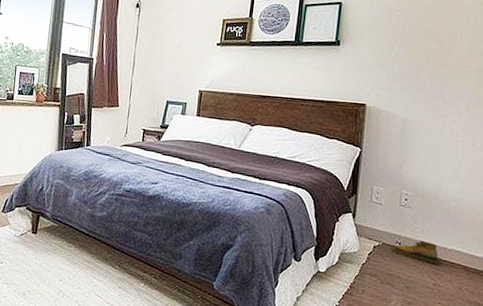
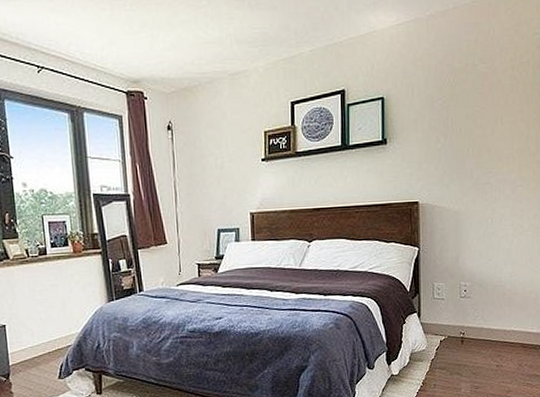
shoe: present [391,240,442,265] -> none [456,327,502,347]

